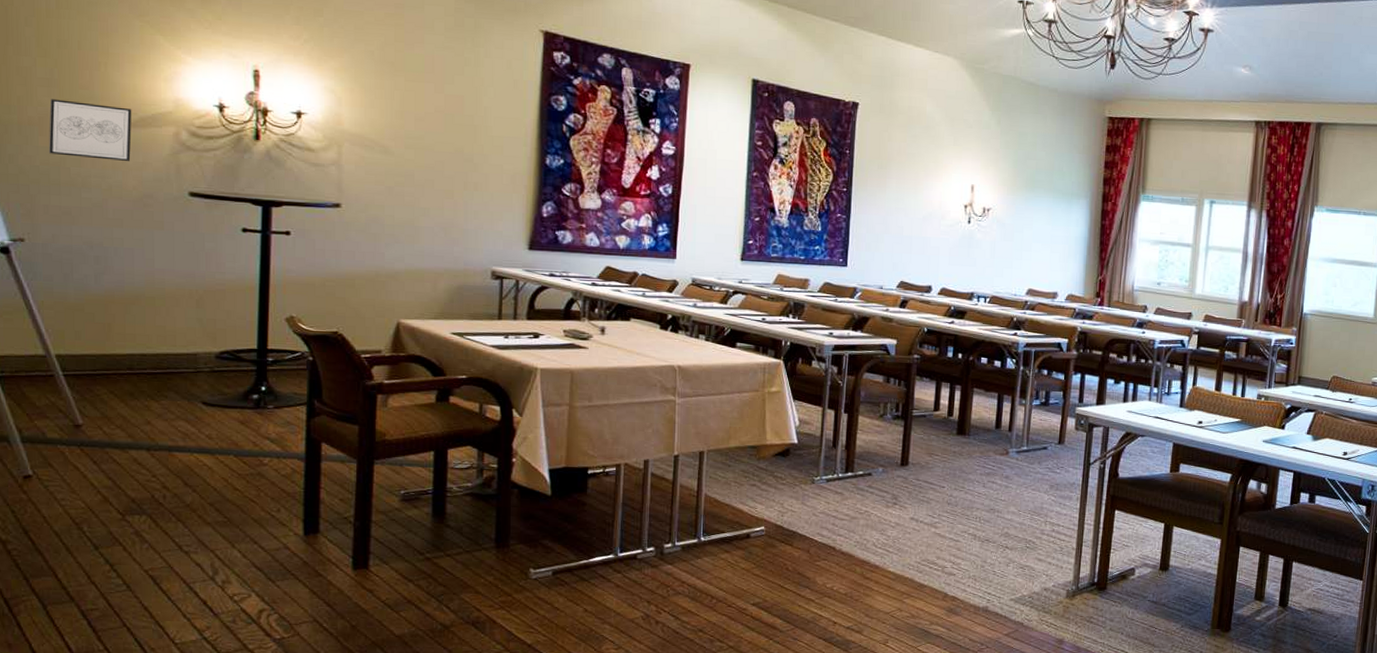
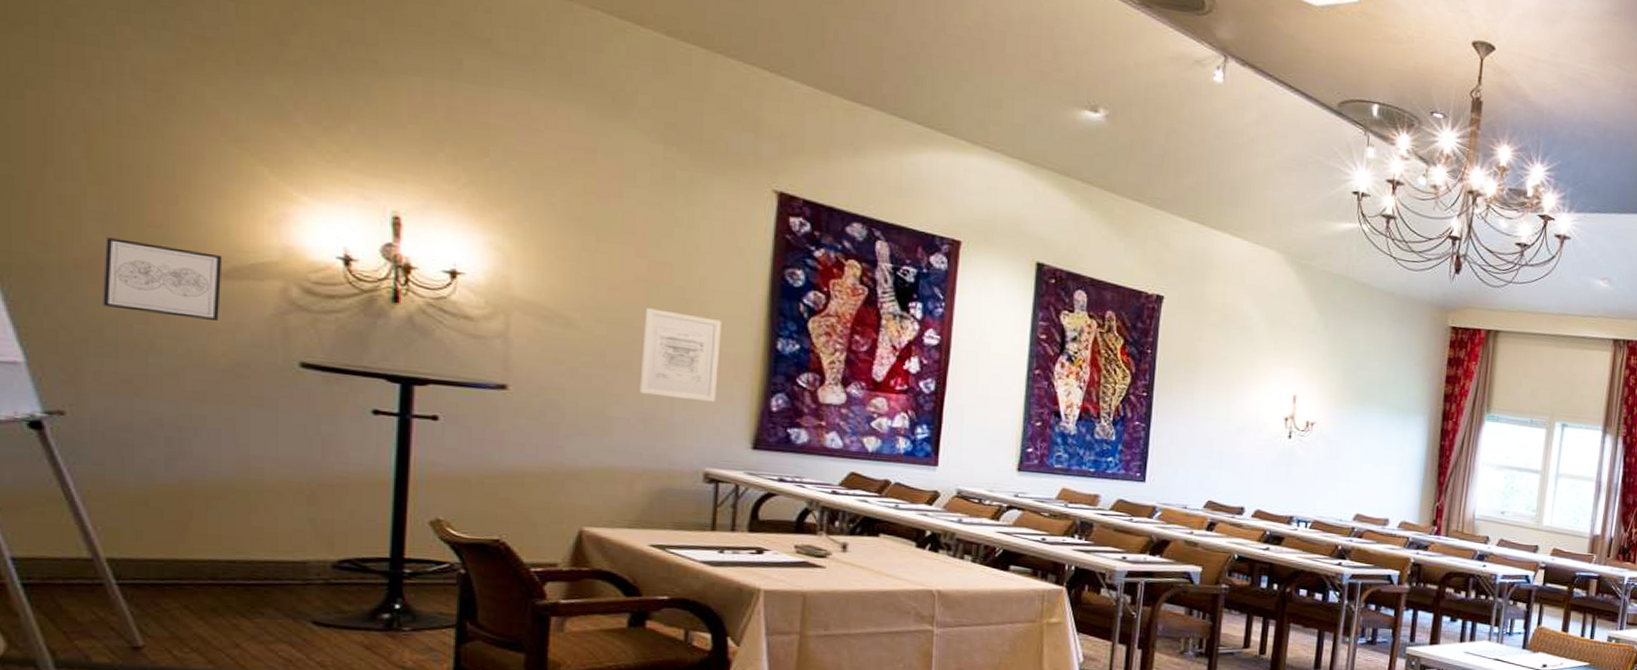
wall art: none [440,135,502,212] -> present [639,308,721,403]

